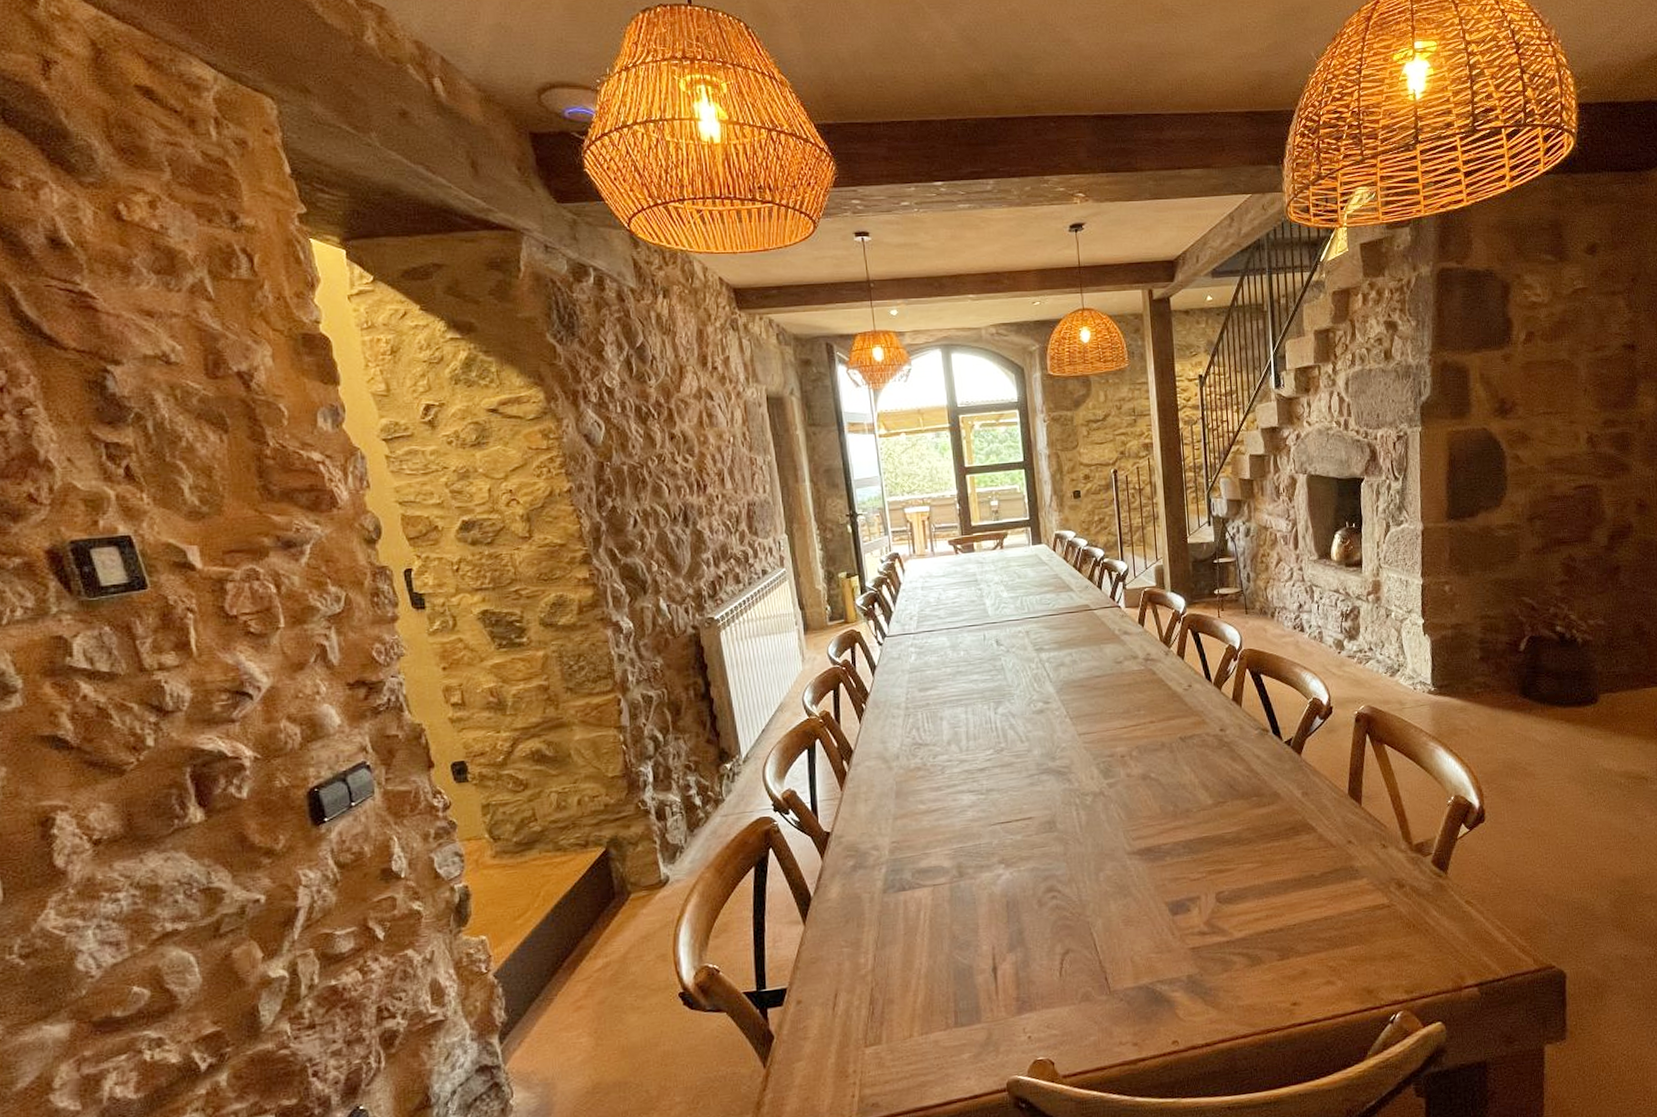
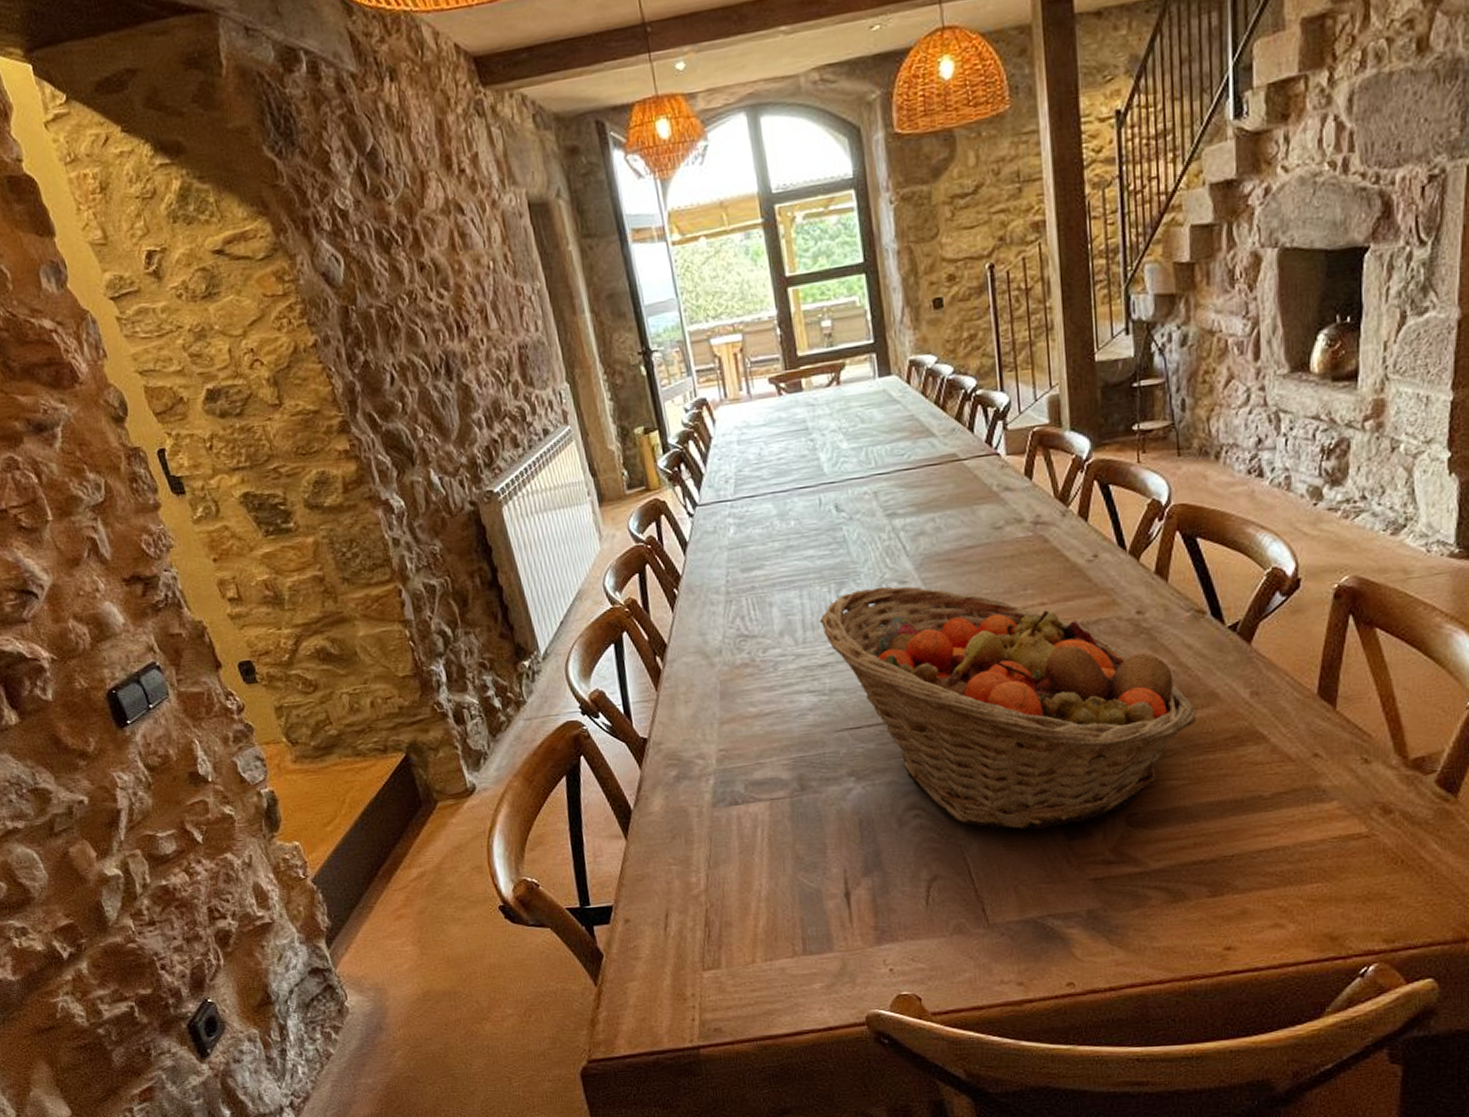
fruit basket: none [980,706,1265,908] -> present [820,586,1197,830]

